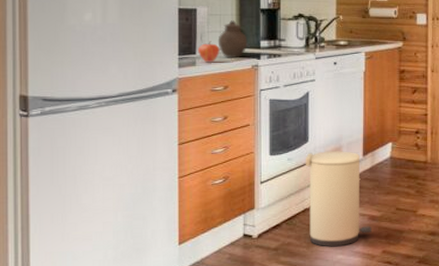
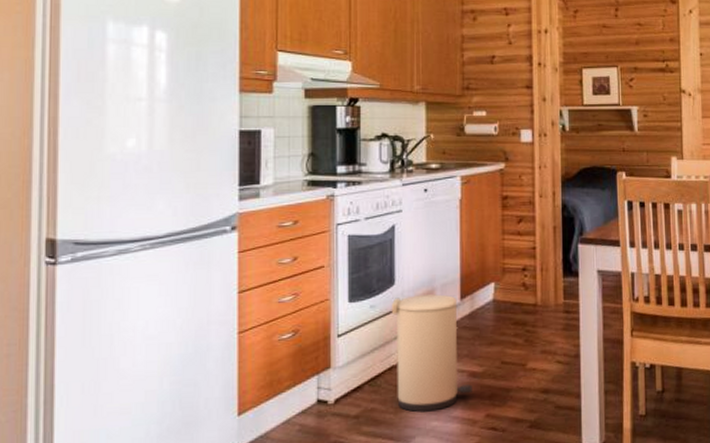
fruit: present [198,41,221,63] -> none [263,168,290,194]
jar: present [218,20,248,58] -> none [286,143,321,188]

